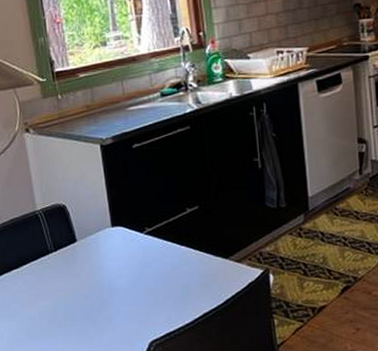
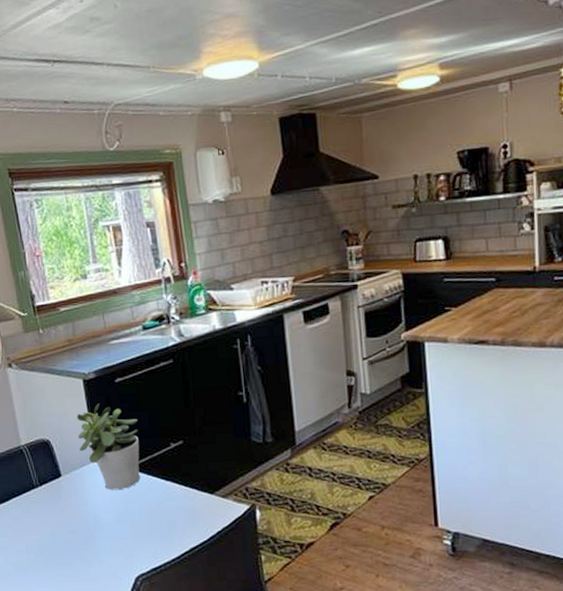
potted plant: none [93,169,157,255] -> present [76,403,141,490]

